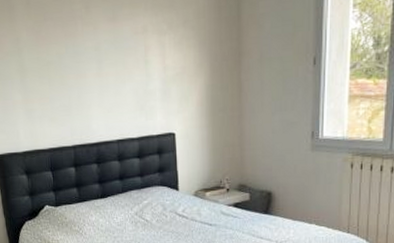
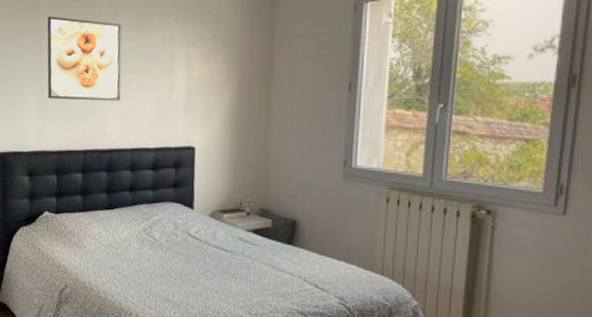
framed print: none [22,15,102,100] -> present [47,16,122,101]

